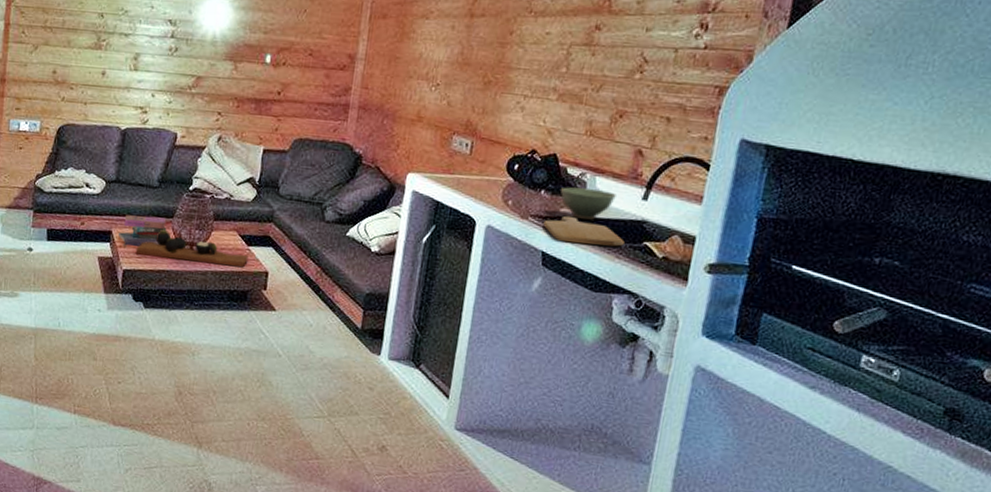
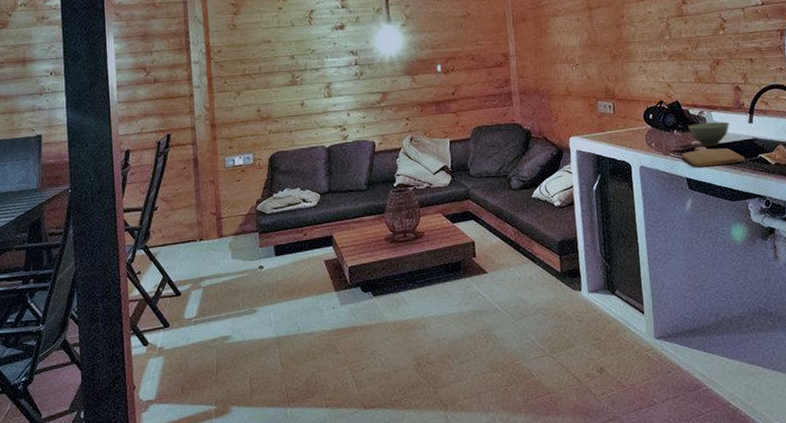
books: present [117,215,167,246] -> none [338,215,381,245]
decorative tray: present [135,229,249,268] -> none [356,224,456,251]

